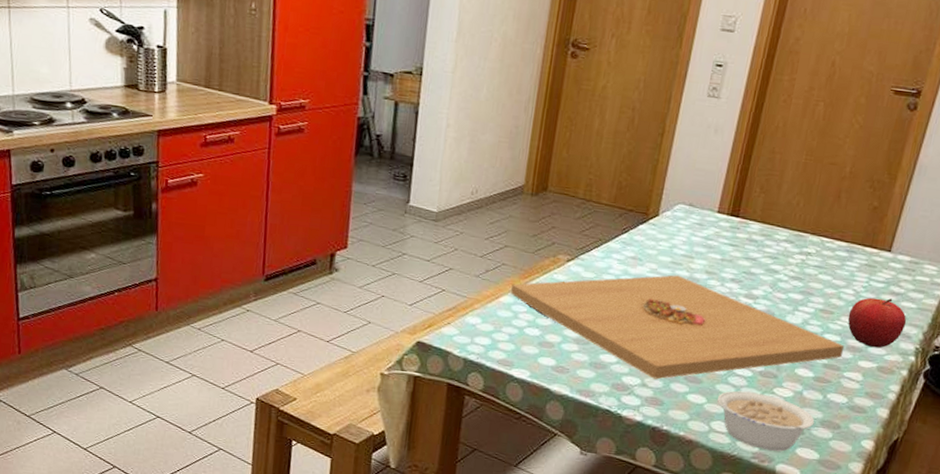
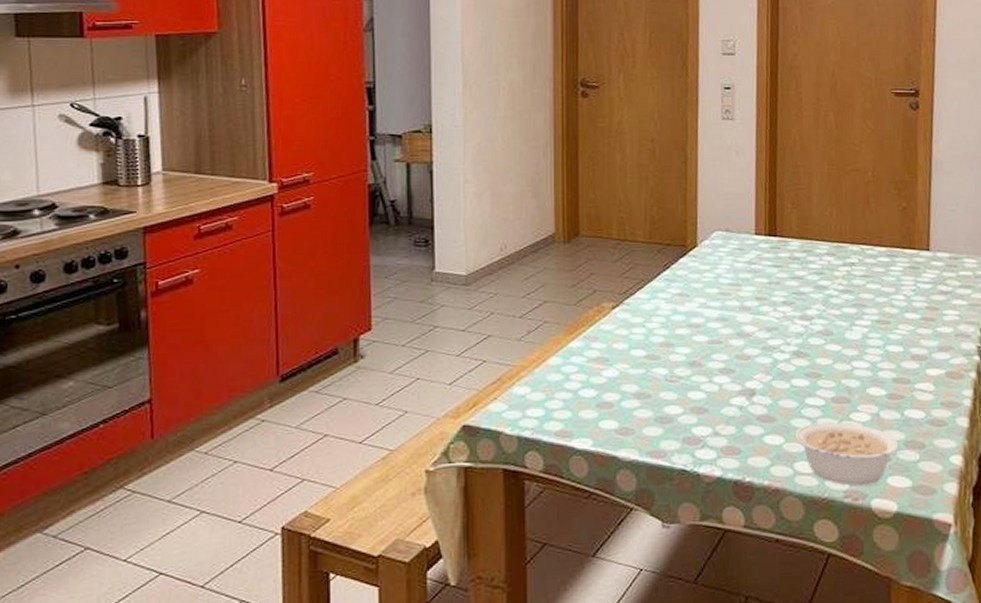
platter: present [511,275,845,380] -> none [558,306,910,425]
fruit: present [847,297,907,348] -> none [905,298,962,353]

